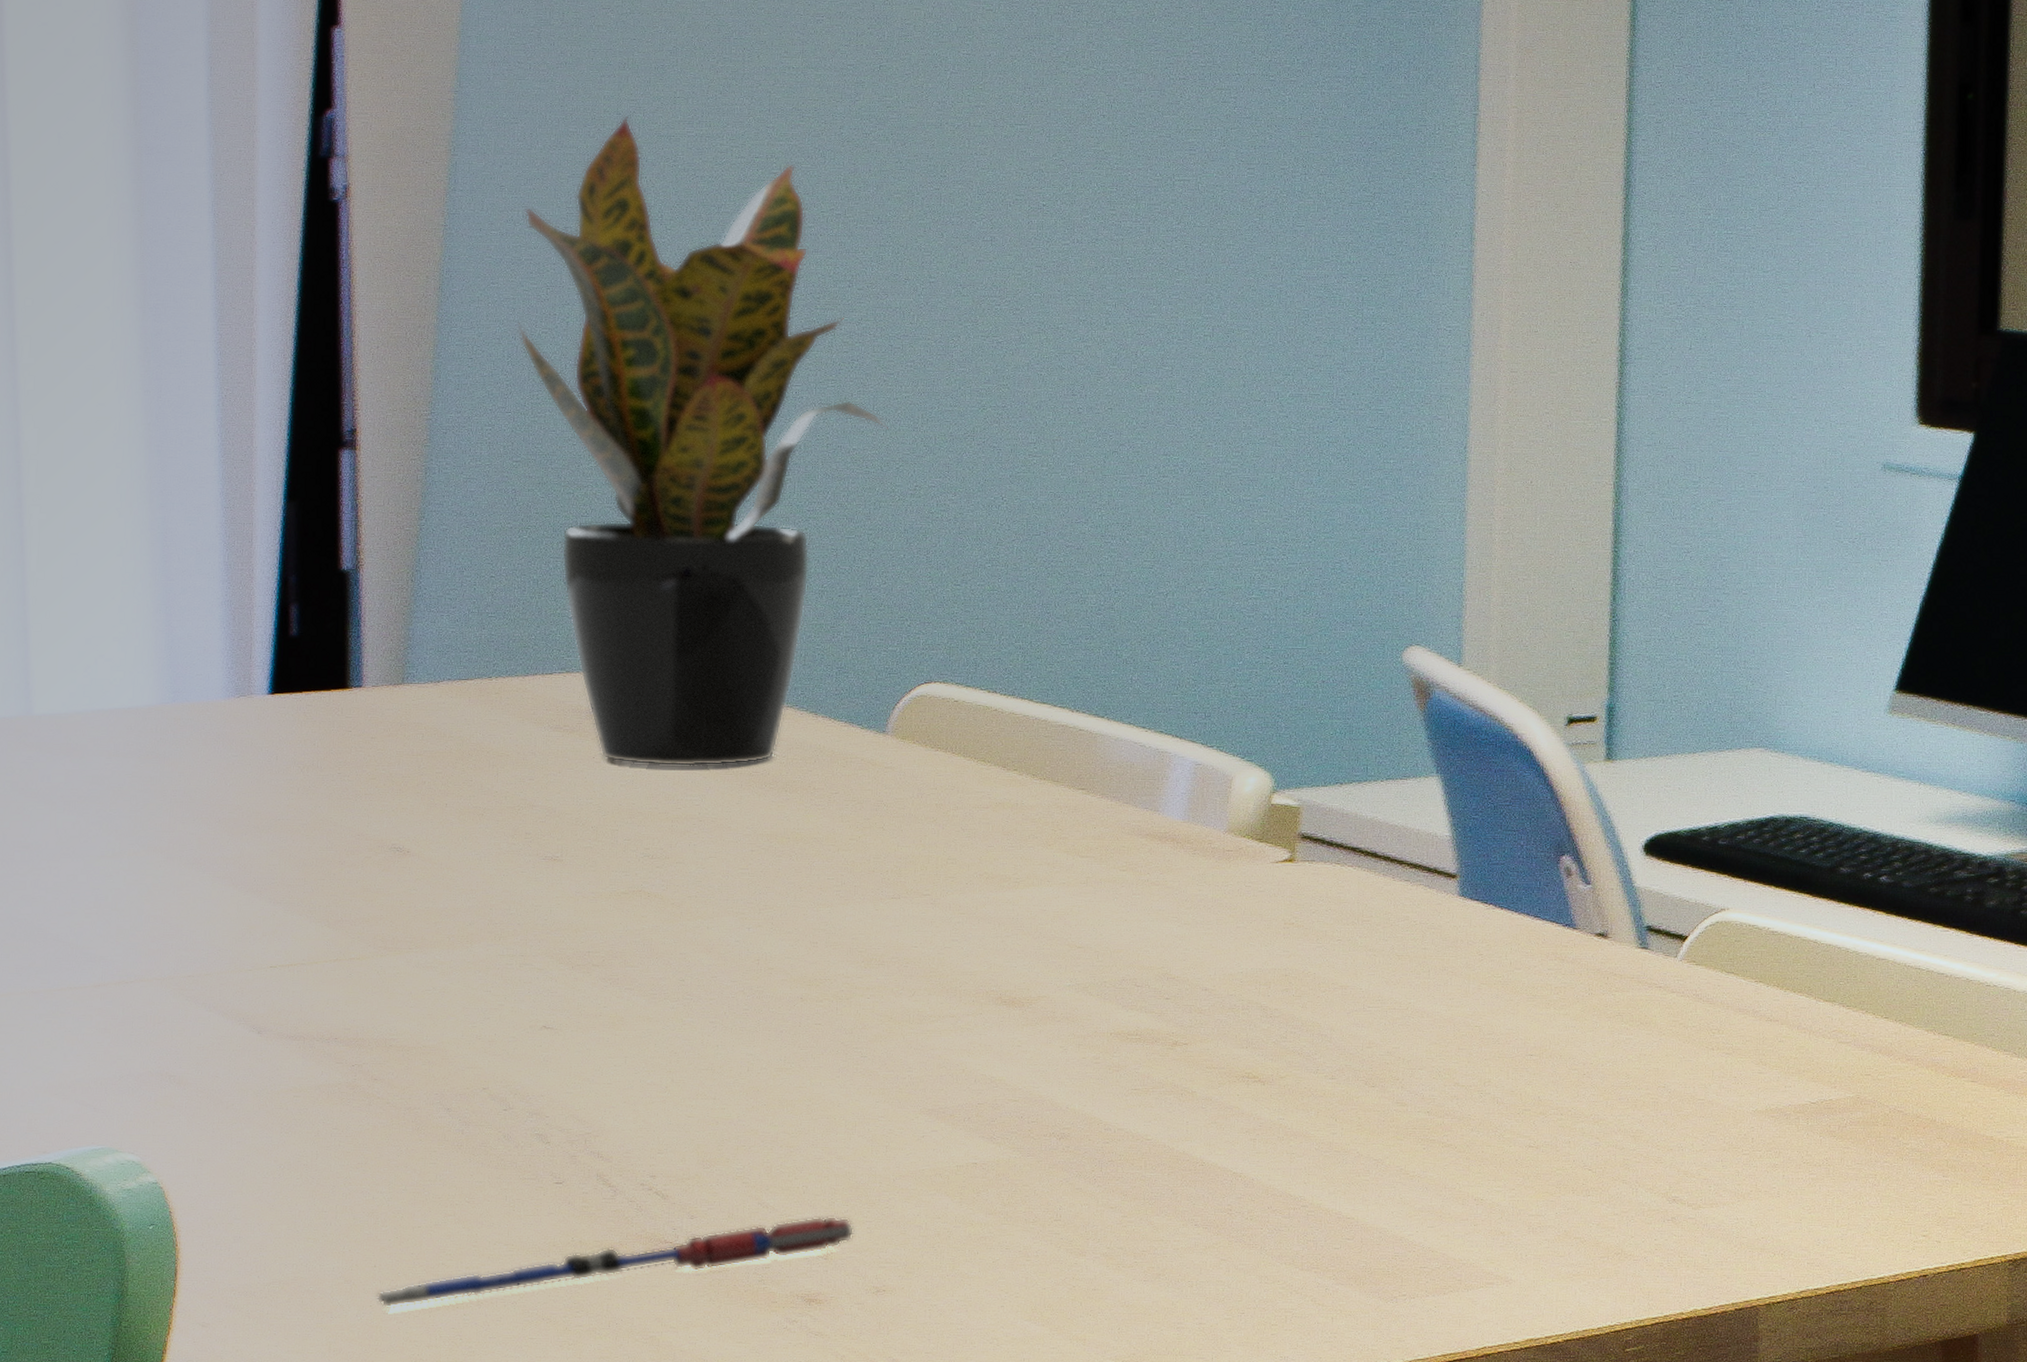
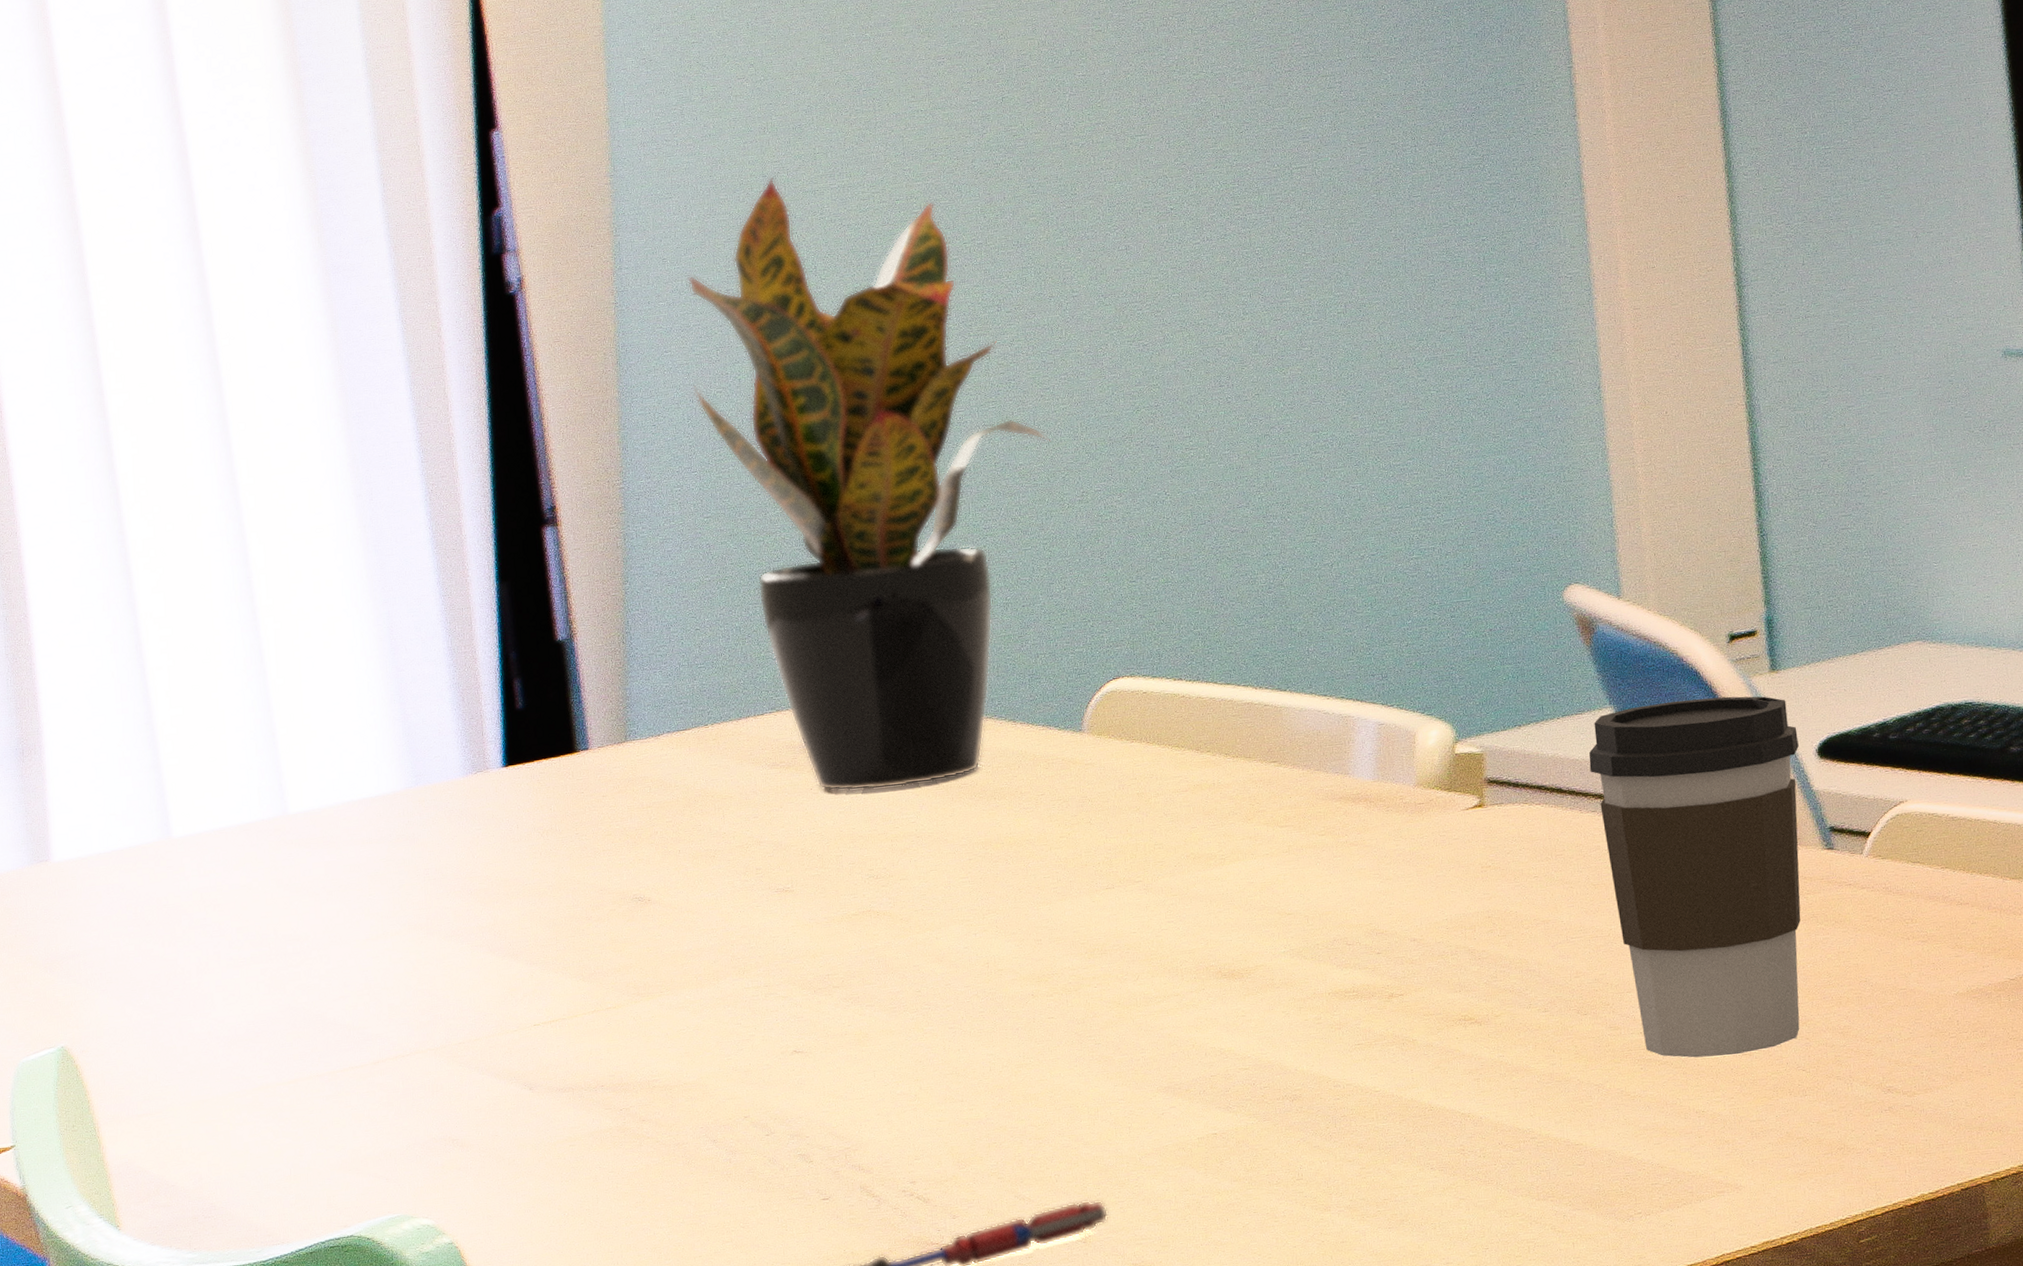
coffee cup: none [1408,778,1626,1146] -> present [1589,696,1801,1058]

